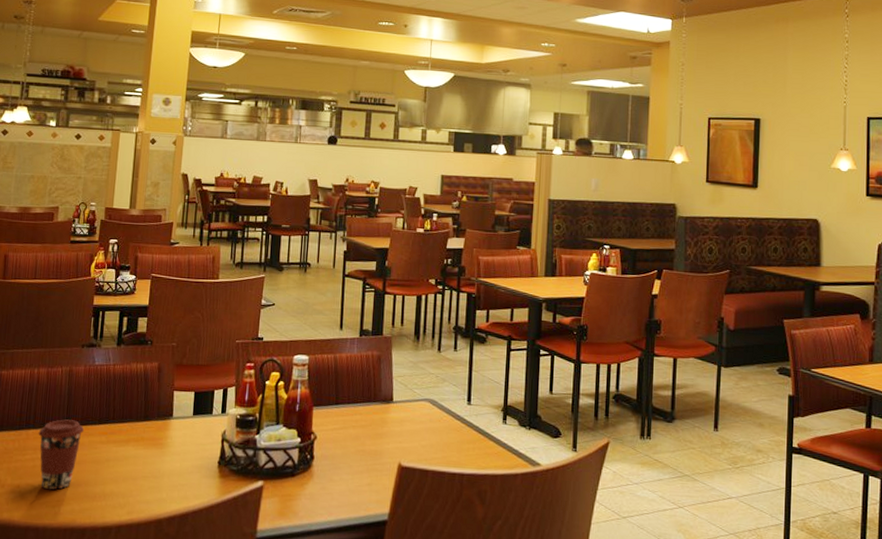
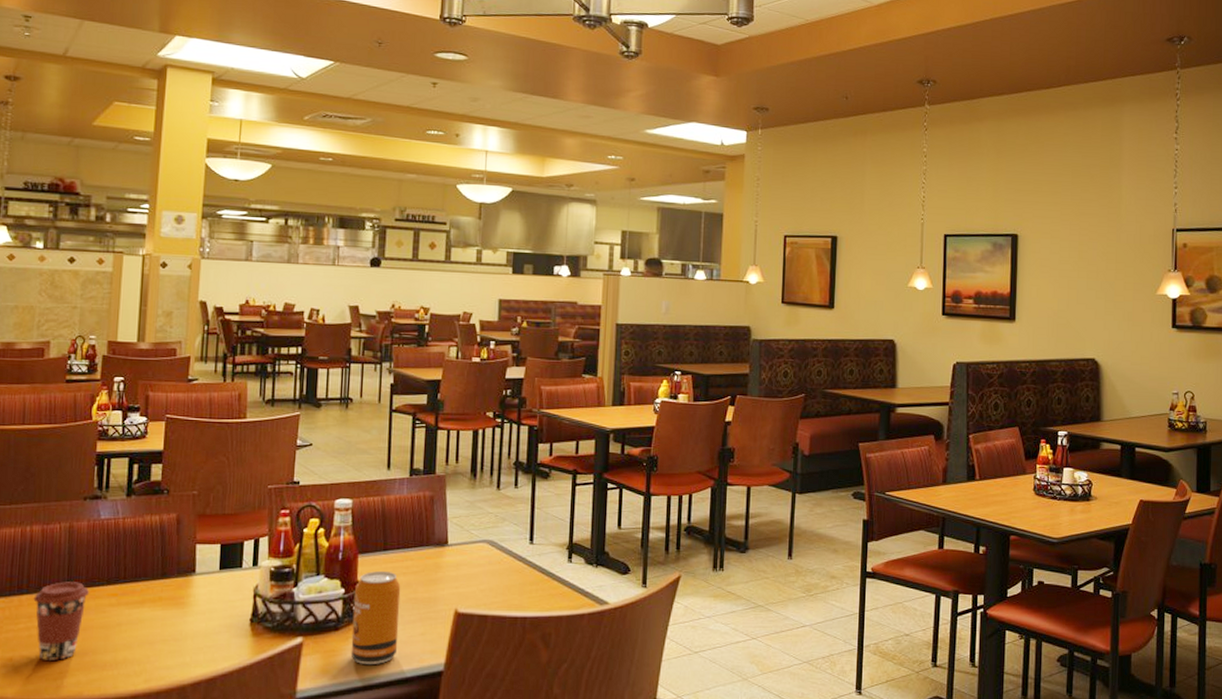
soda can: none [305,423,351,511] -> present [350,570,401,665]

